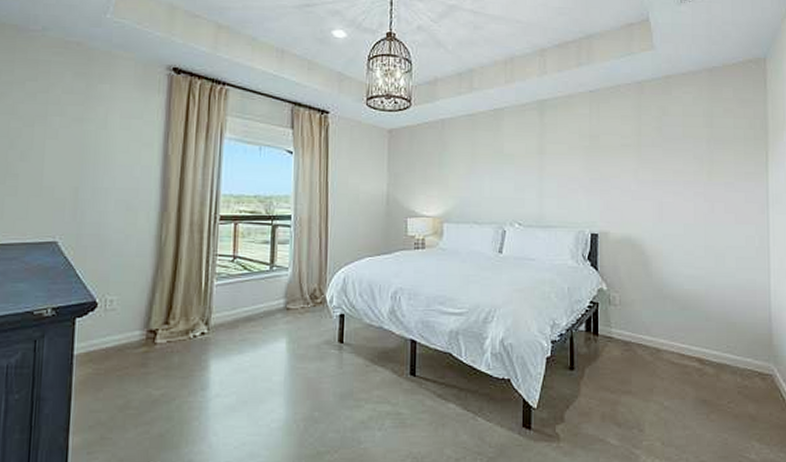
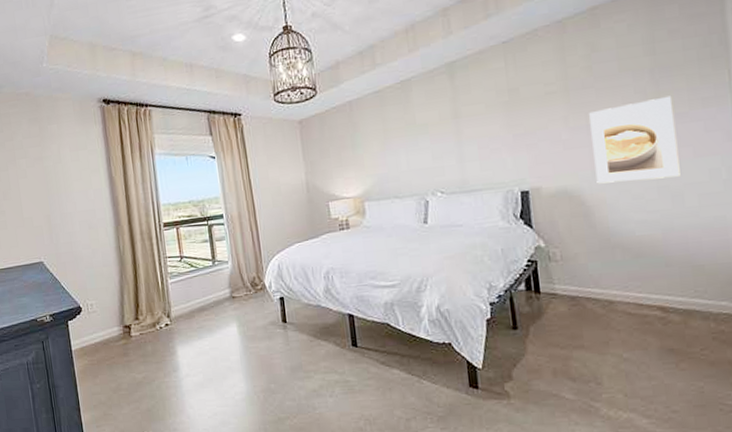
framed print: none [656,165,724,239] -> present [589,95,680,184]

